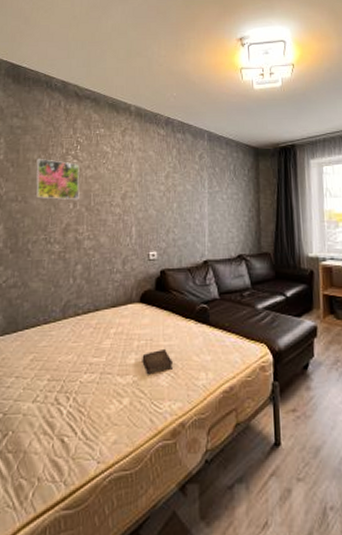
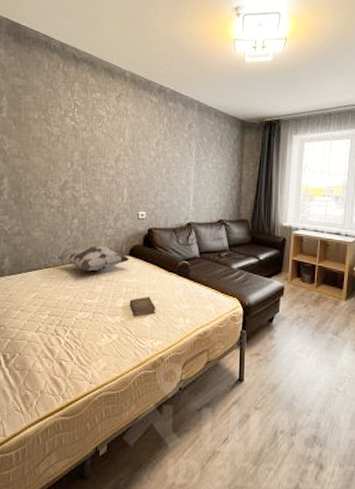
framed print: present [35,158,80,200] -> none [36,118,77,160]
decorative pillow: none [59,293,141,325] -> present [58,245,130,272]

